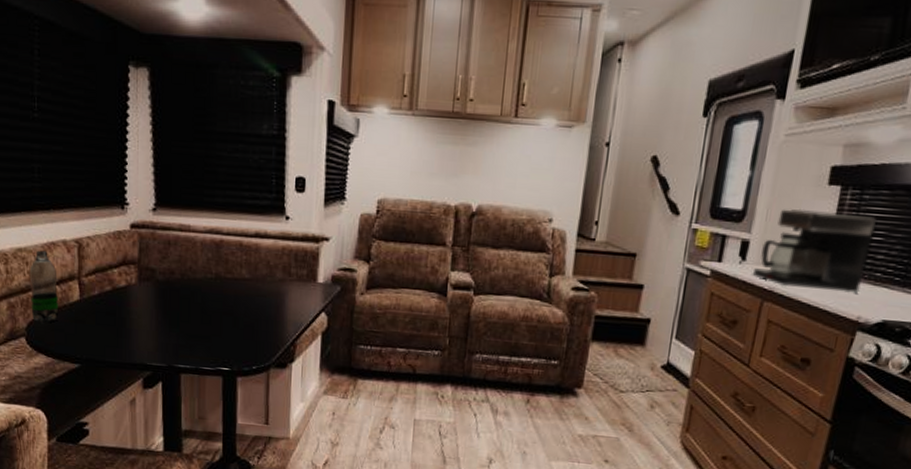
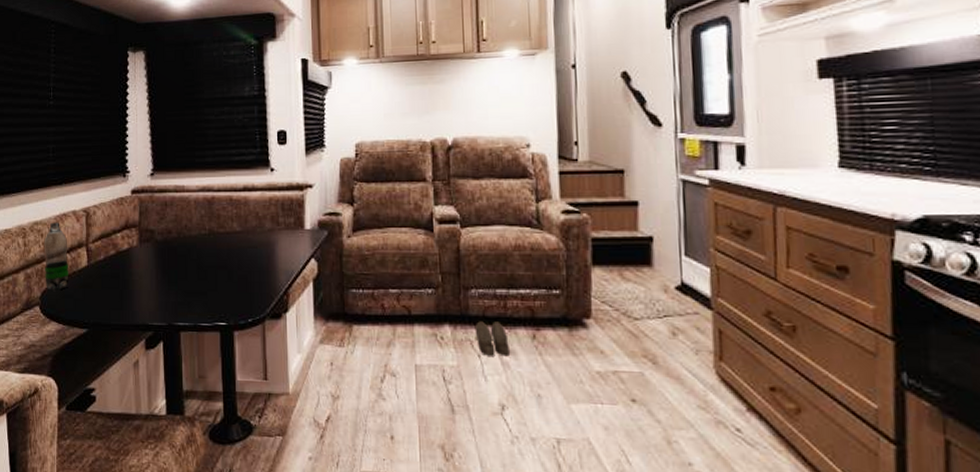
slippers: none [474,384,505,416] -> present [474,320,509,356]
coffee maker: present [752,208,878,293] -> none [756,105,886,190]

